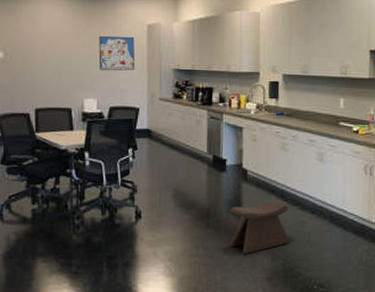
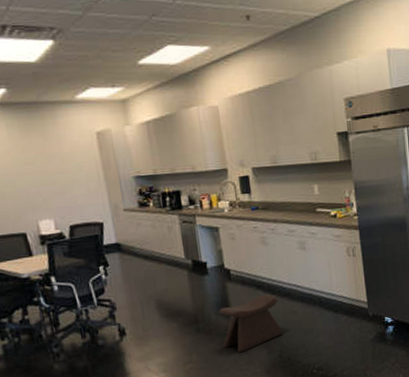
wall art: present [99,36,135,71] -> none [43,147,91,188]

